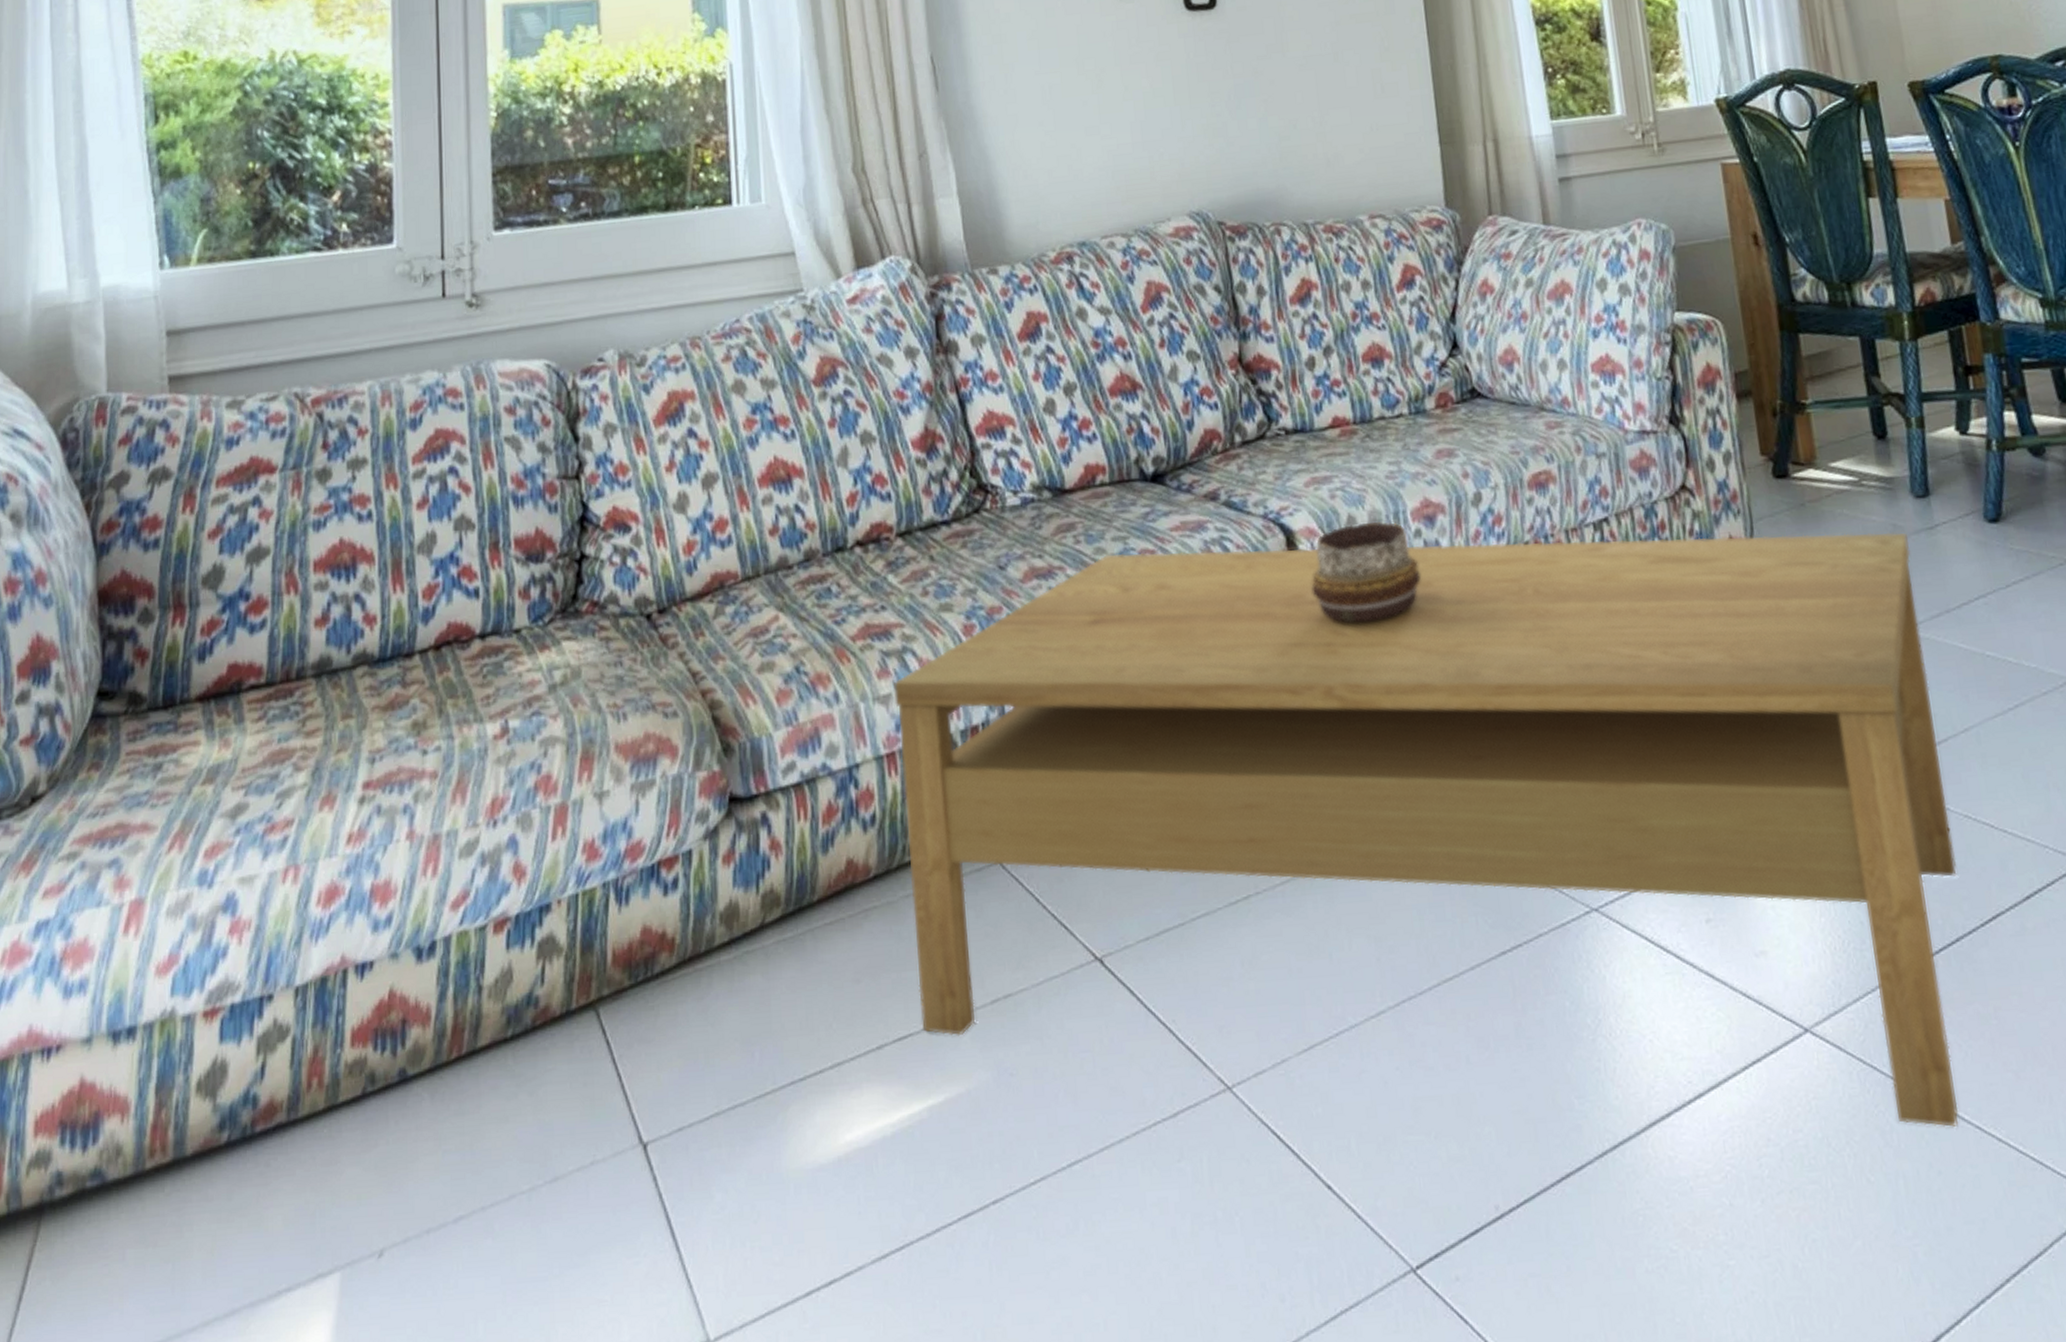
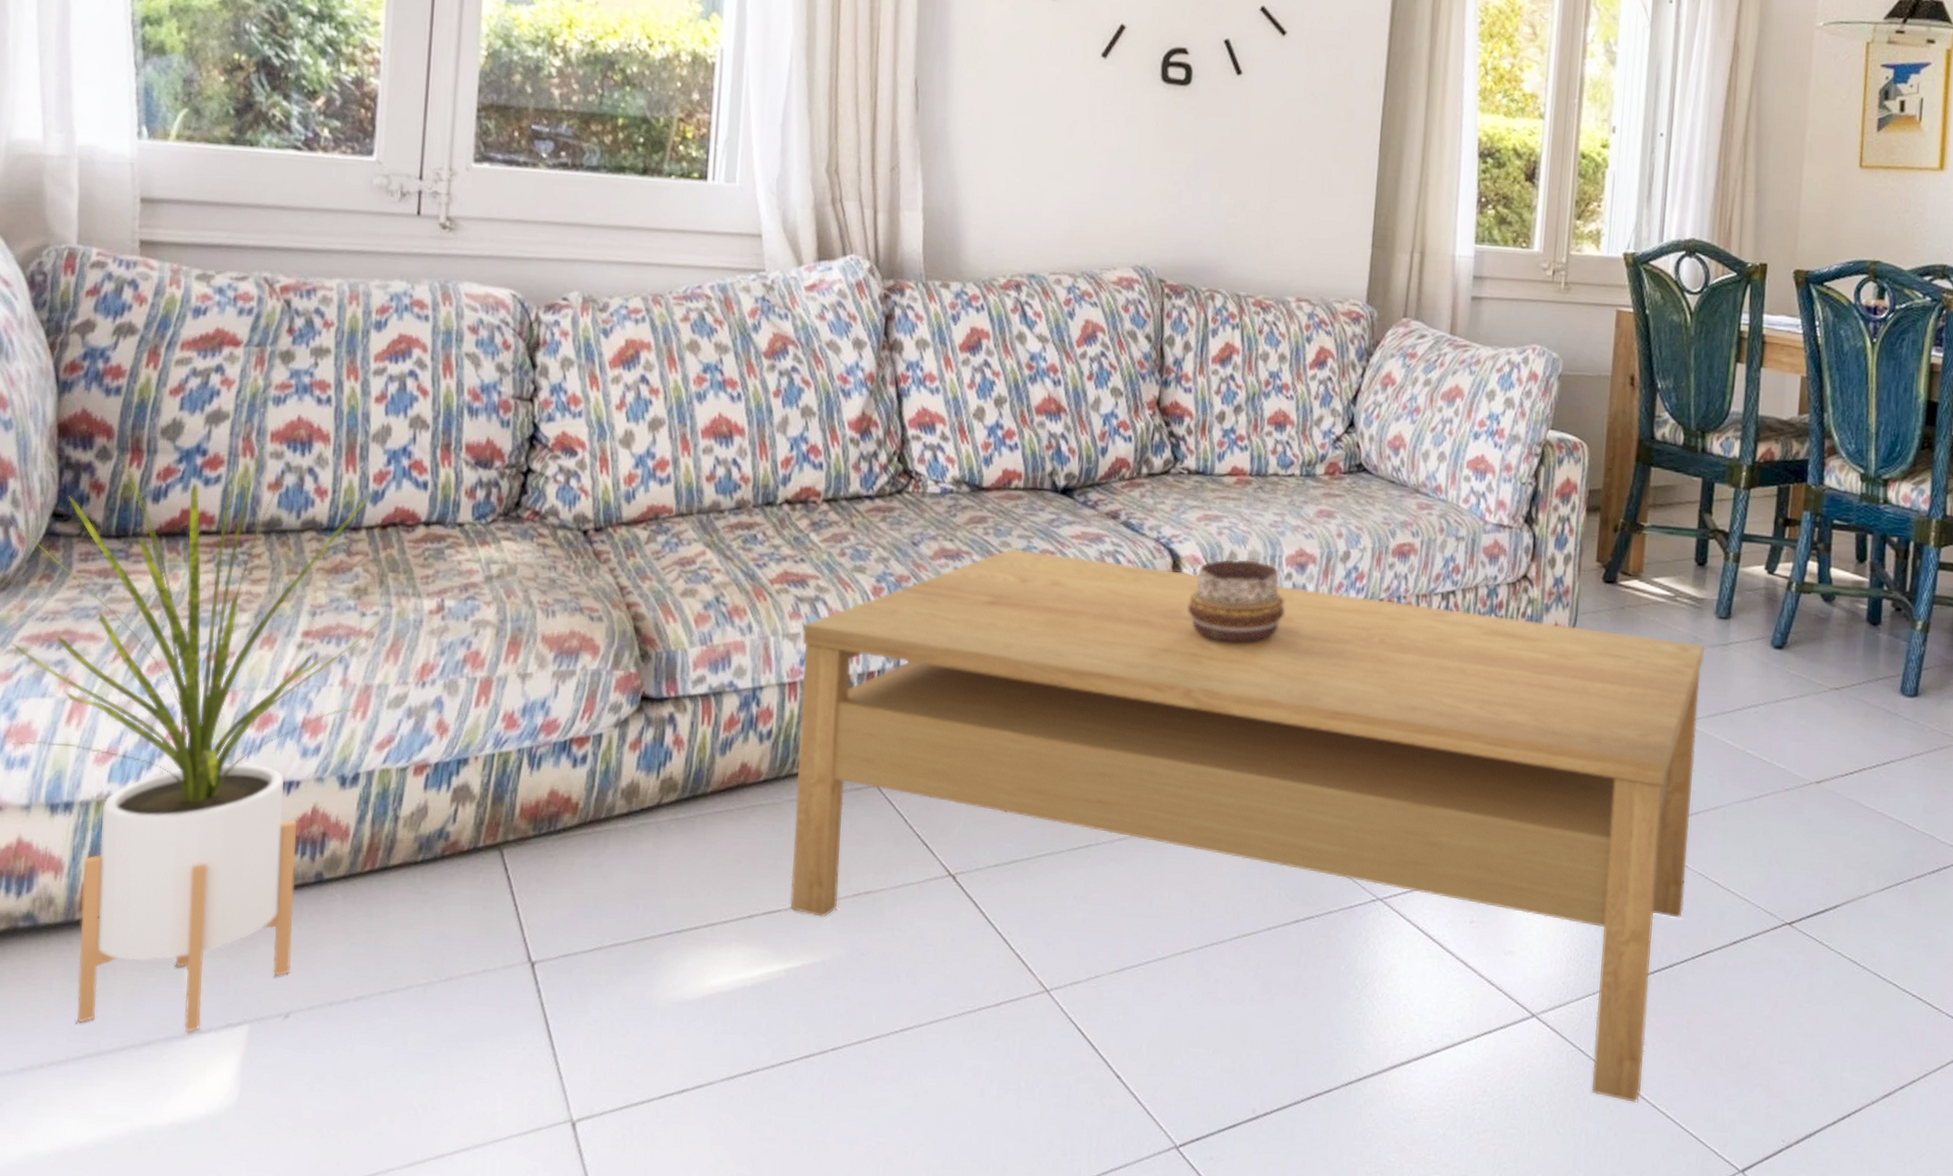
house plant: none [56,578,451,1299] -> present [10,445,389,1033]

